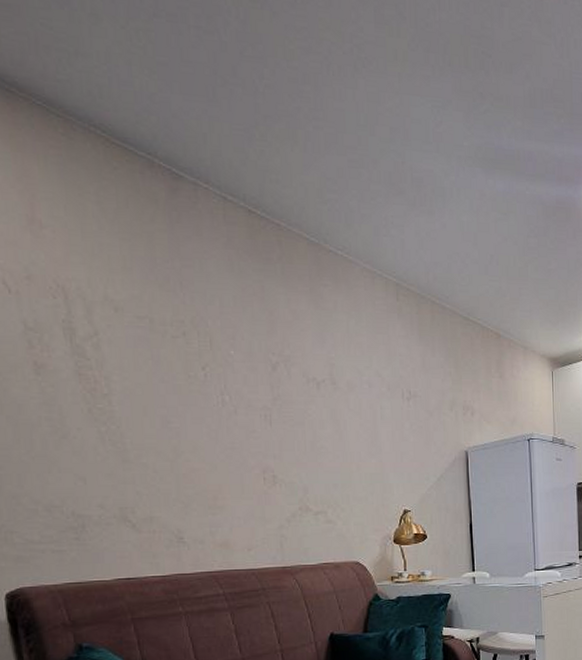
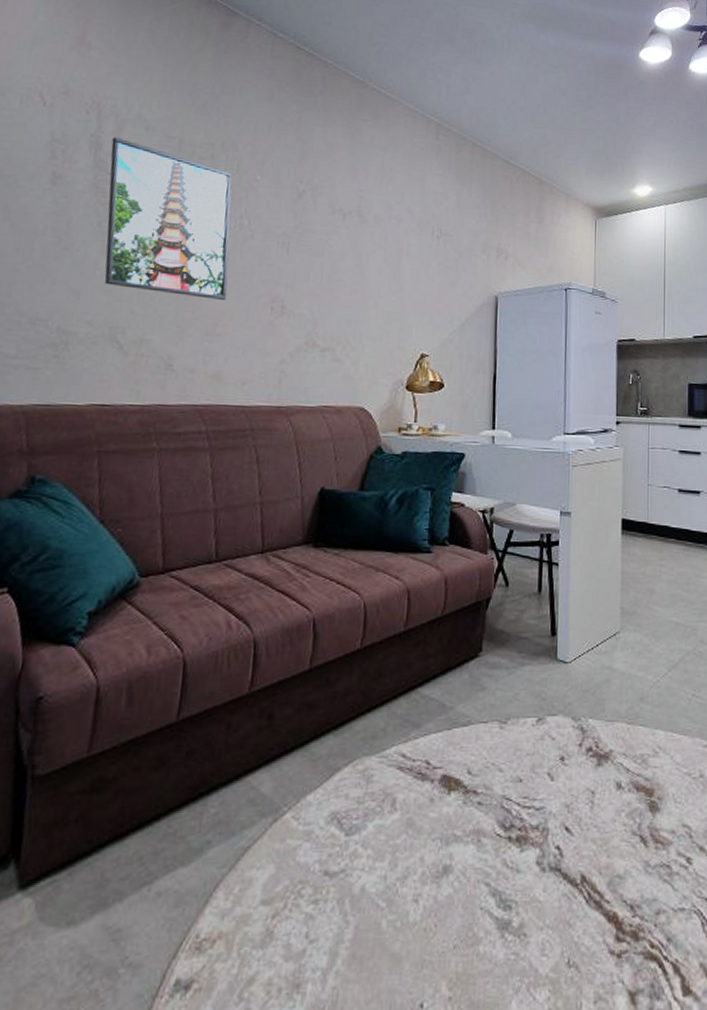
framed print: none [84,321,222,475] -> present [104,137,232,300]

